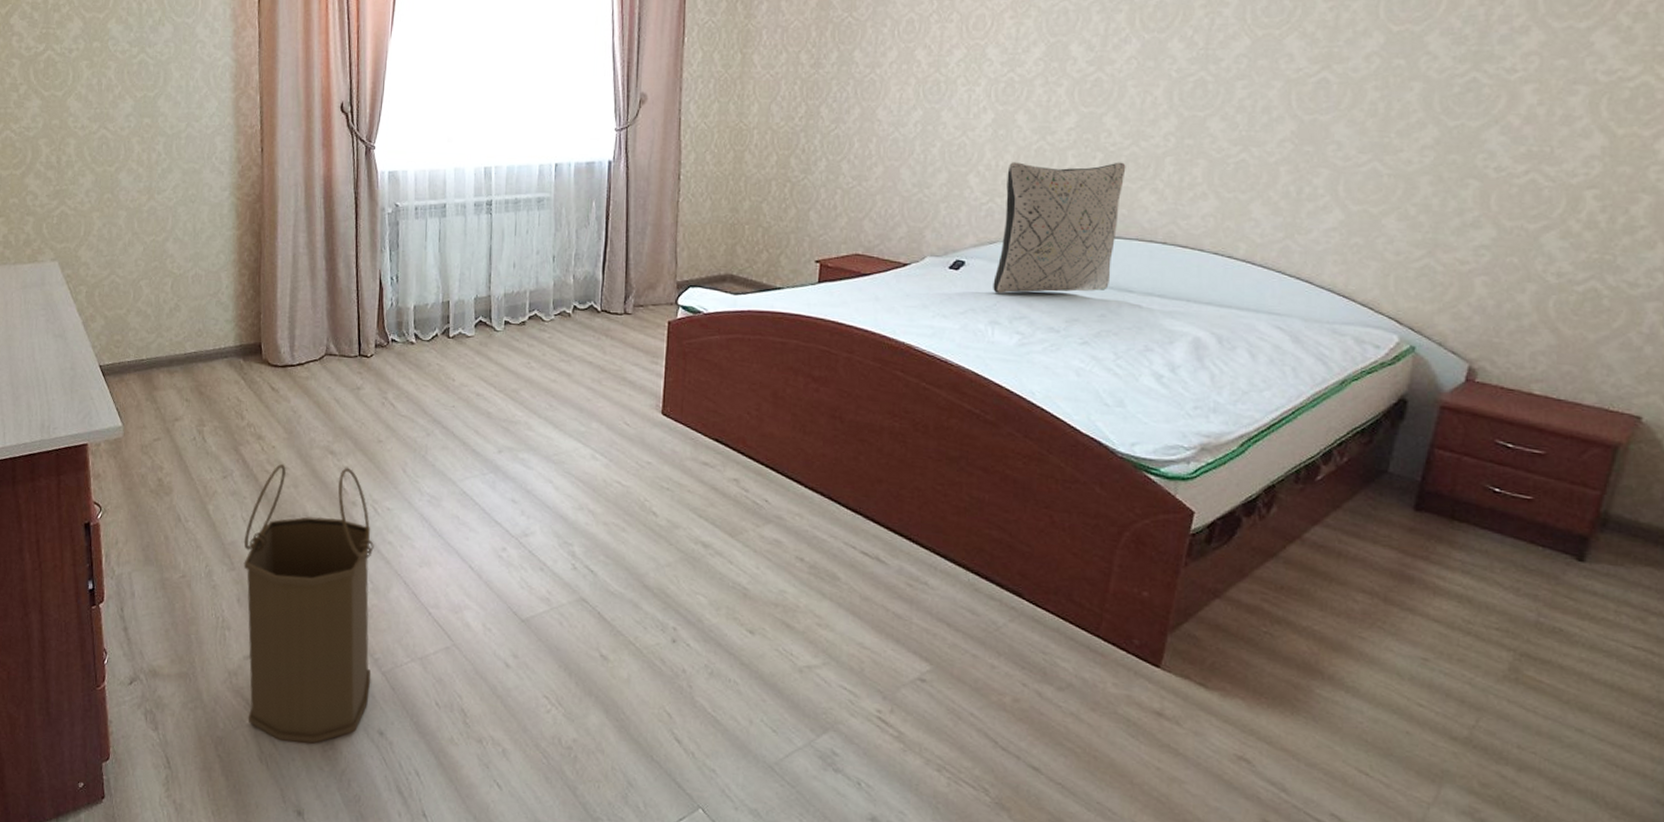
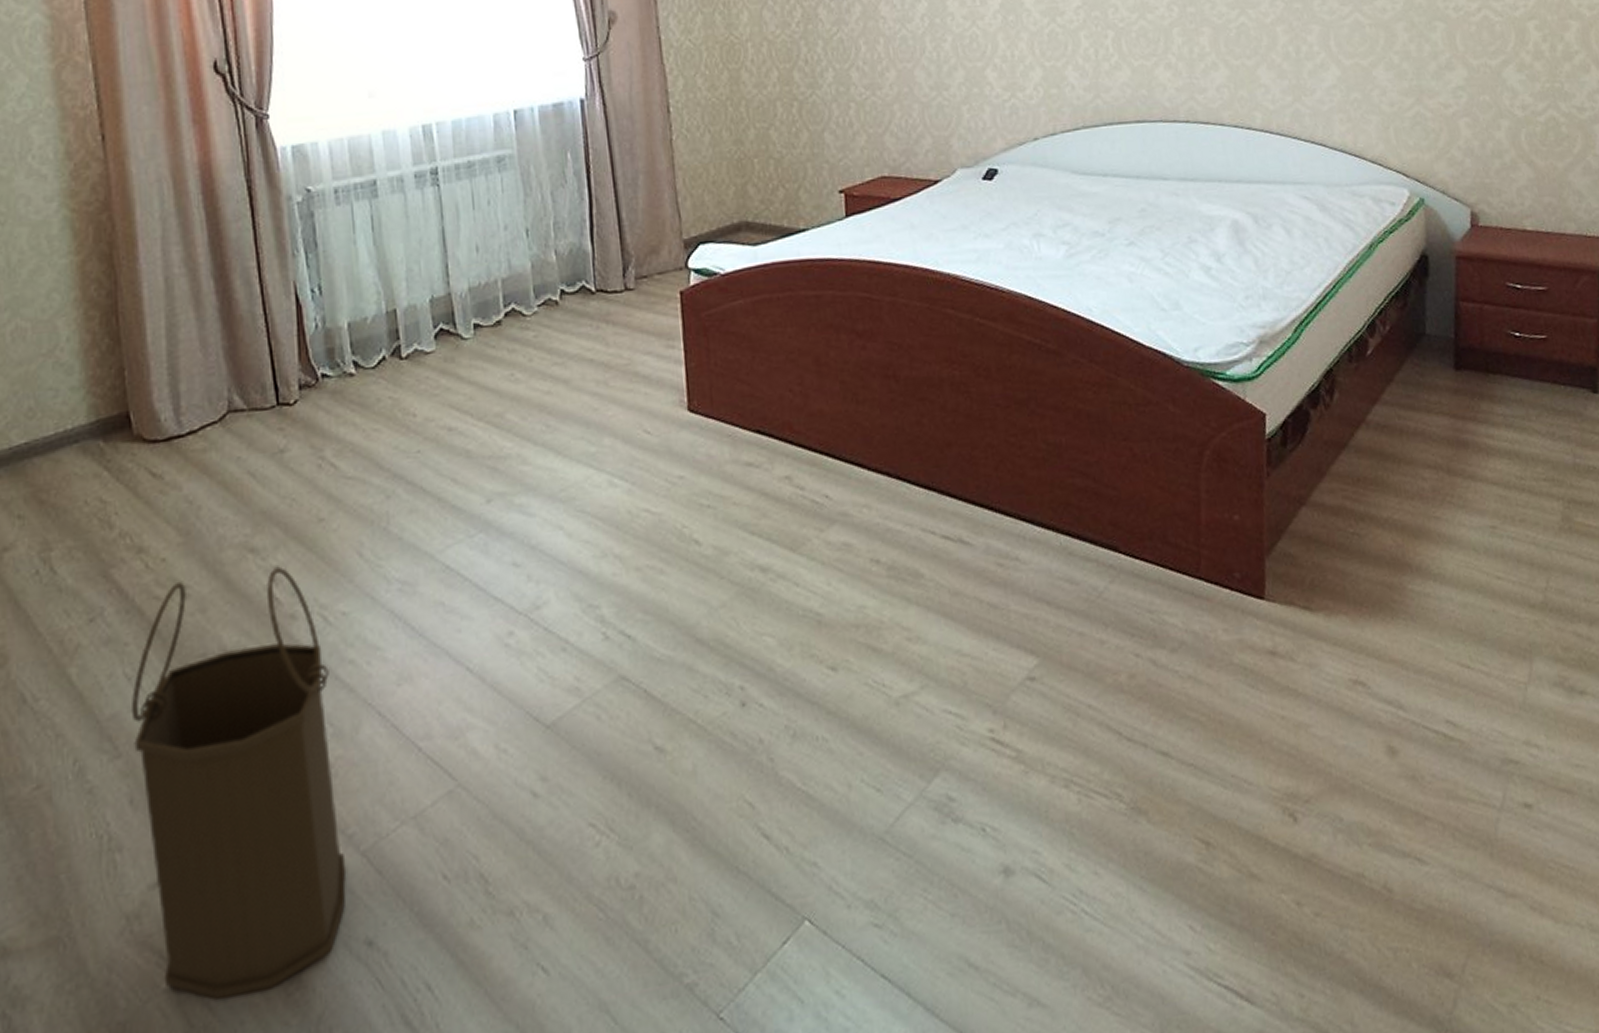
pillow: present [993,162,1126,294] -> none [1024,38,1144,201]

